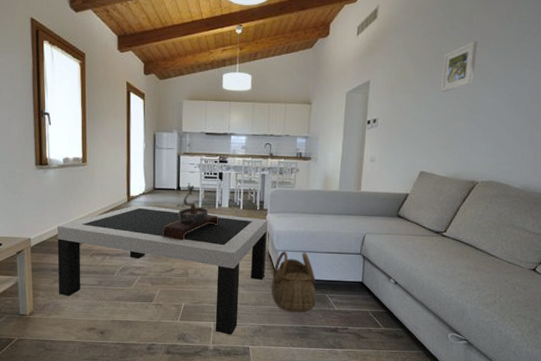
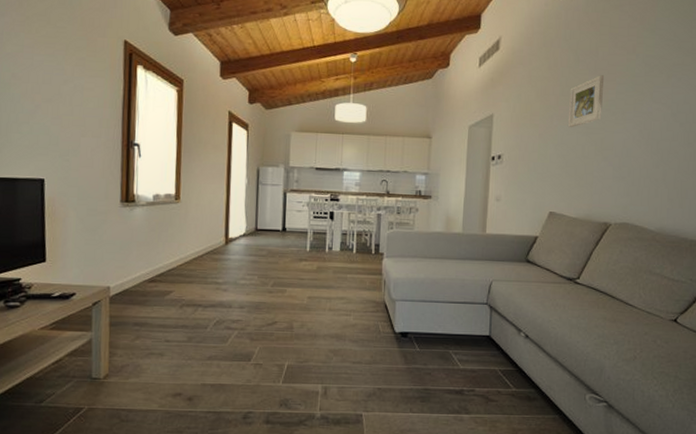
coffee table: present [57,205,268,335] -> none [139,248,384,400]
bonsai tree: present [161,182,219,241] -> none [263,222,329,289]
basket: present [271,251,317,313] -> none [387,300,439,373]

